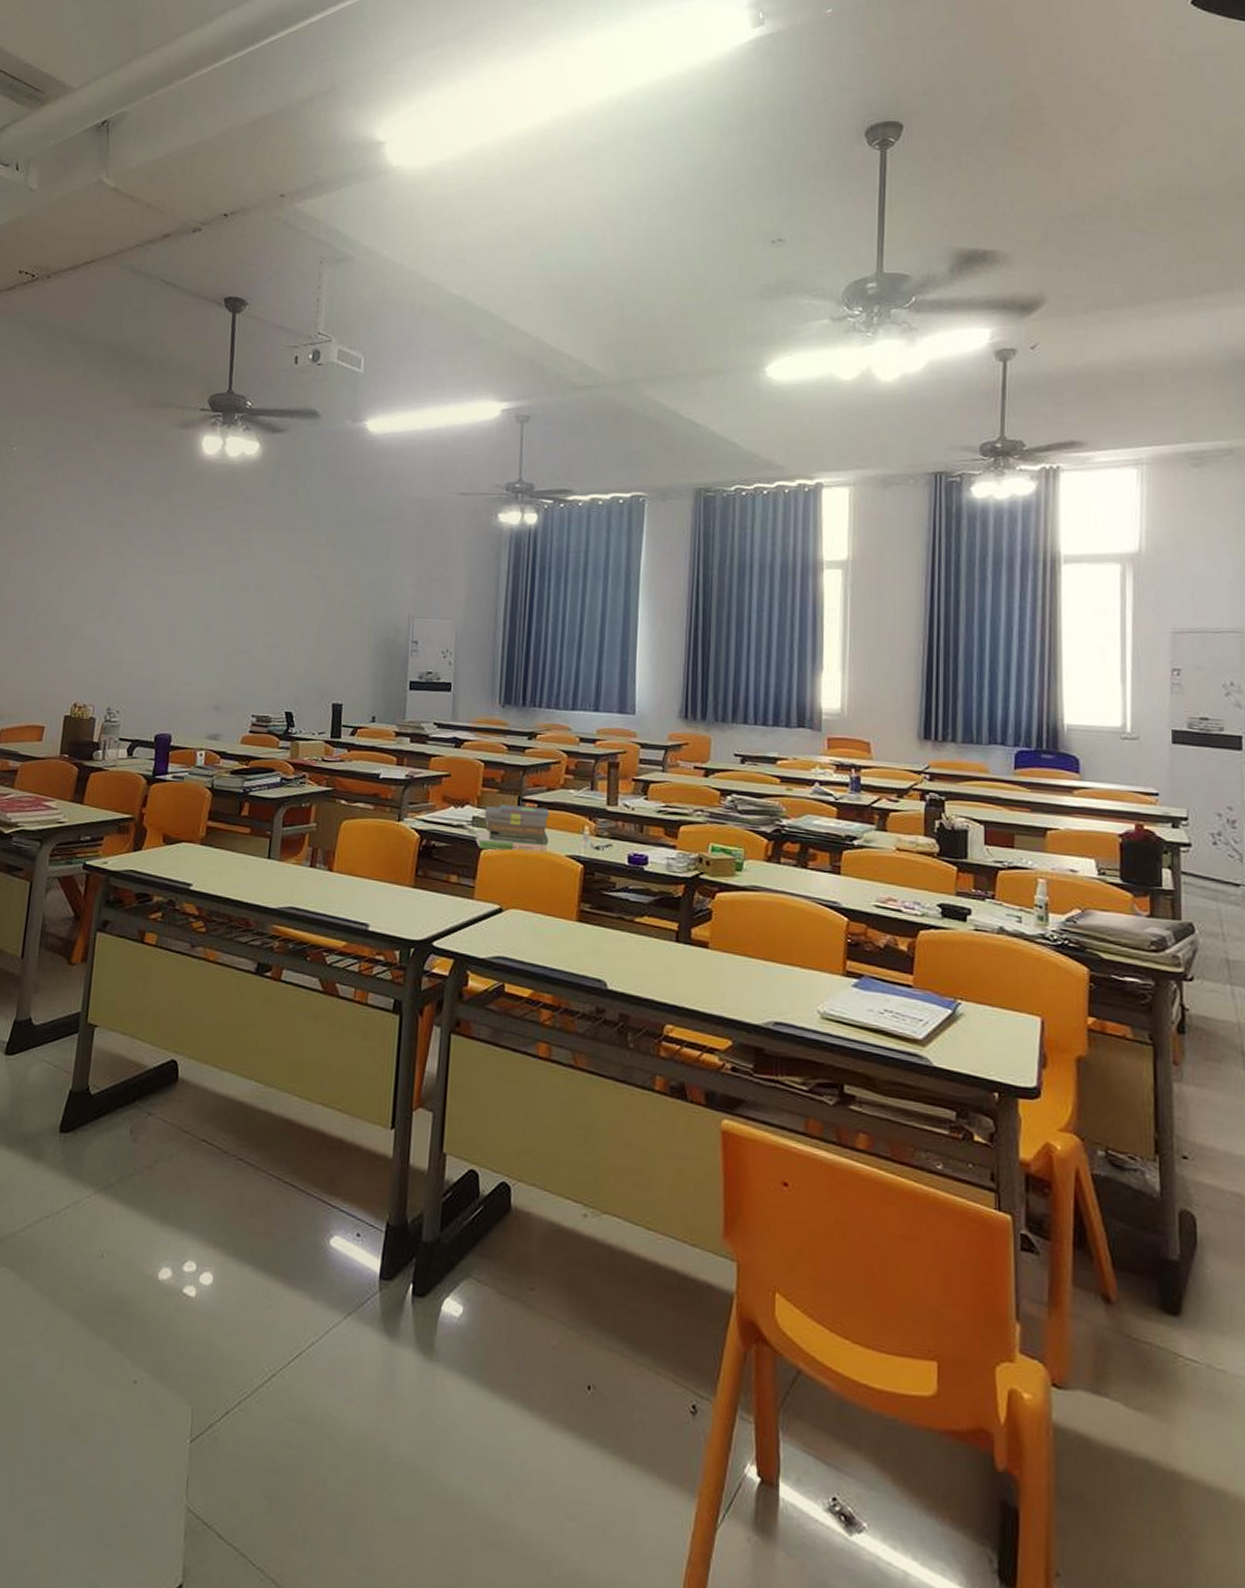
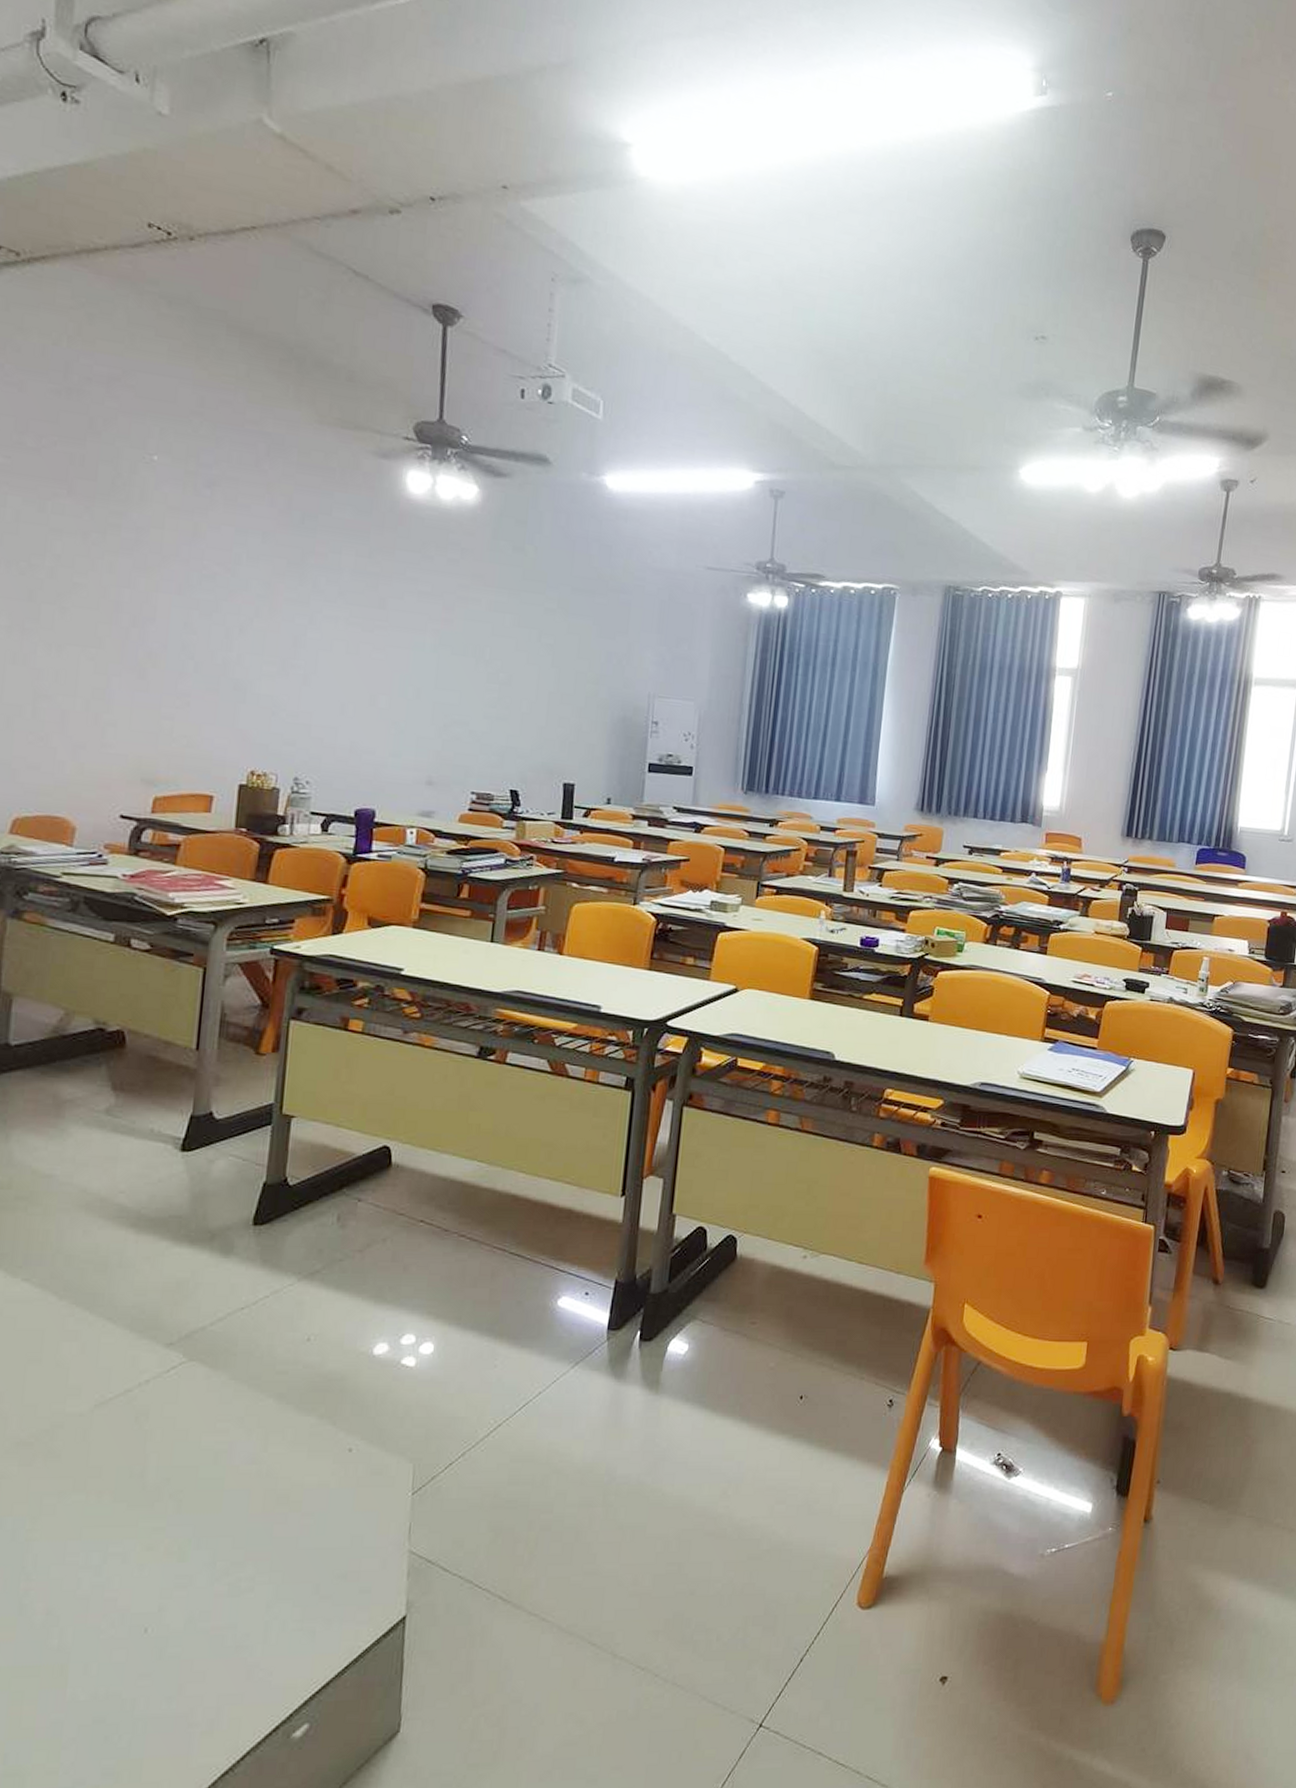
books: present [475,804,550,854] -> none [713,889,788,937]

